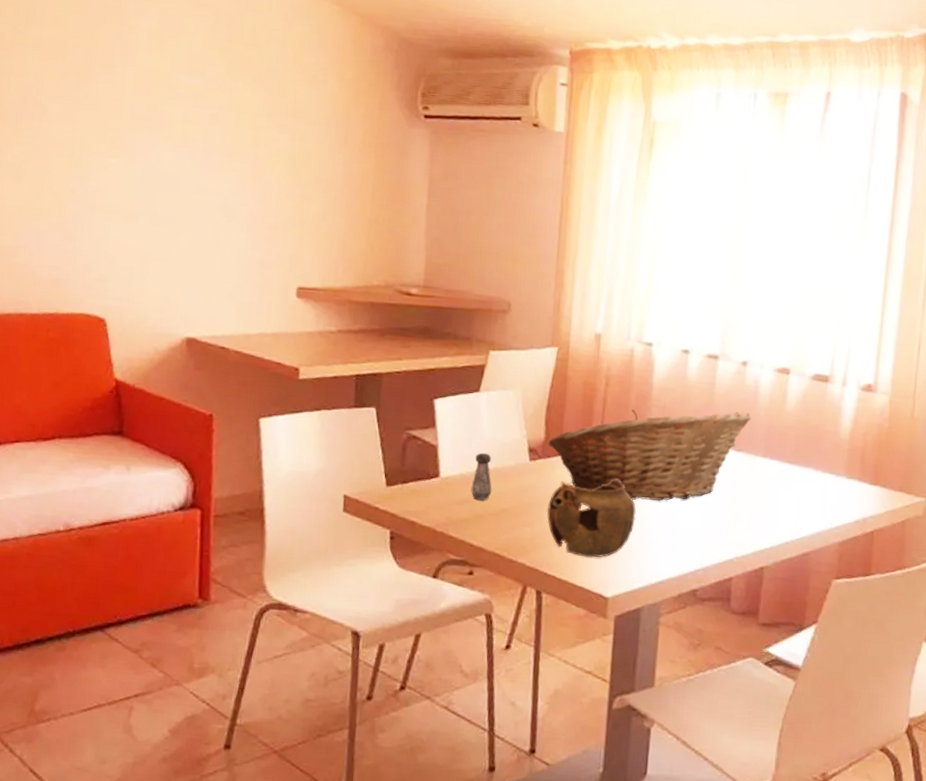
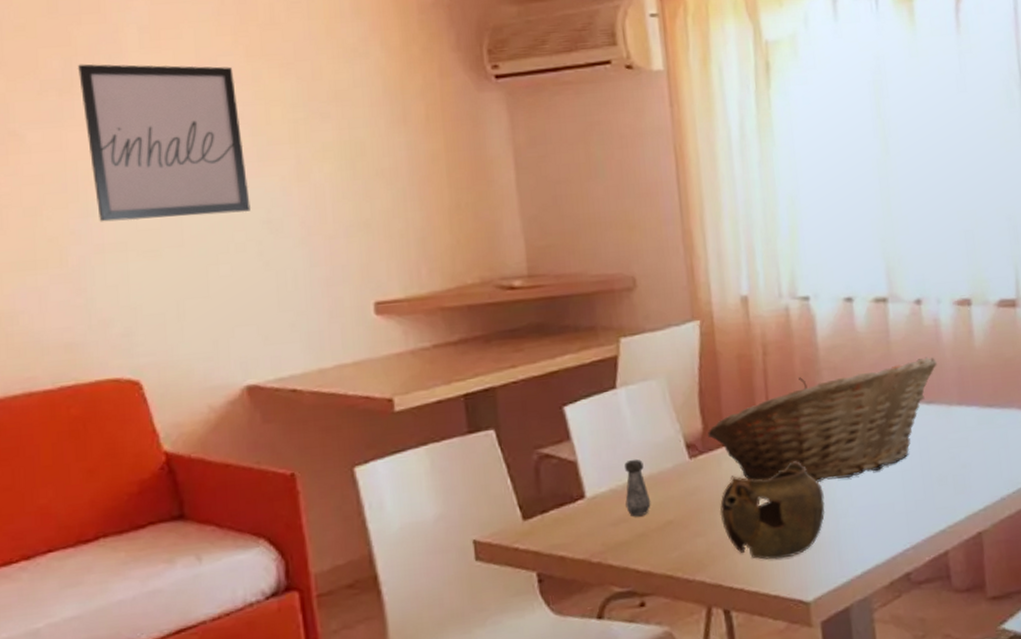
wall art: none [94,55,216,197] -> present [77,64,251,222]

